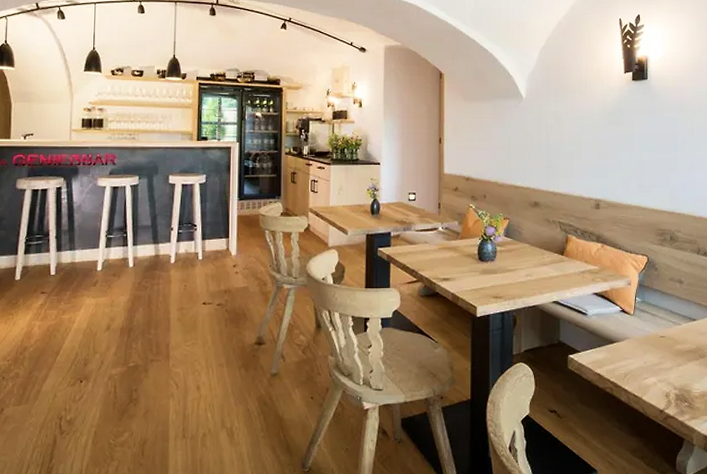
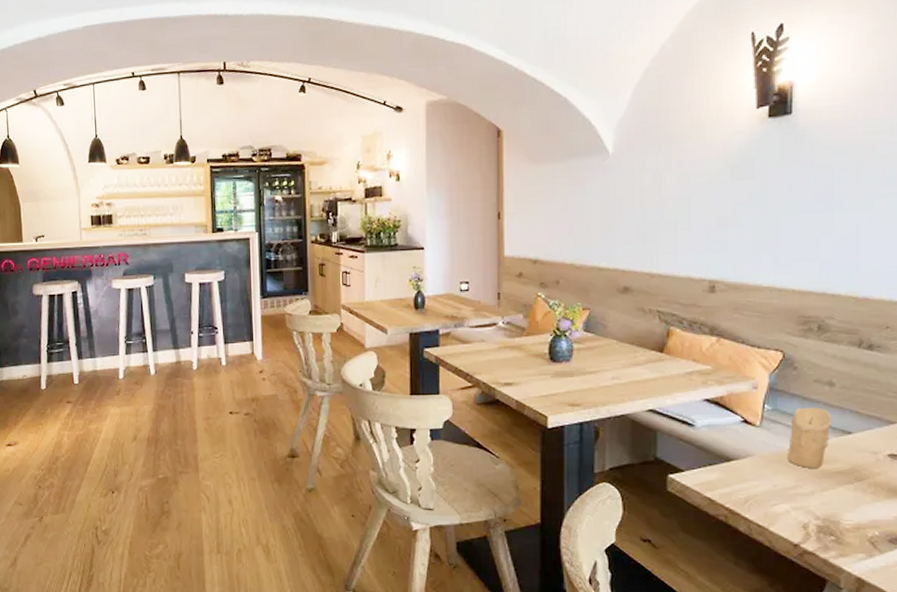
candle: none [653,300,683,348] -> present [788,407,832,468]

